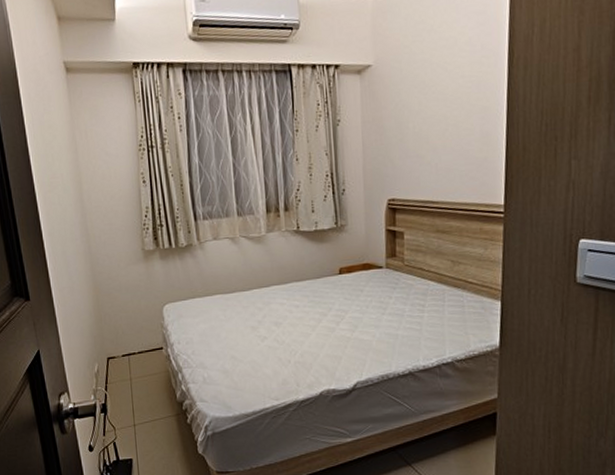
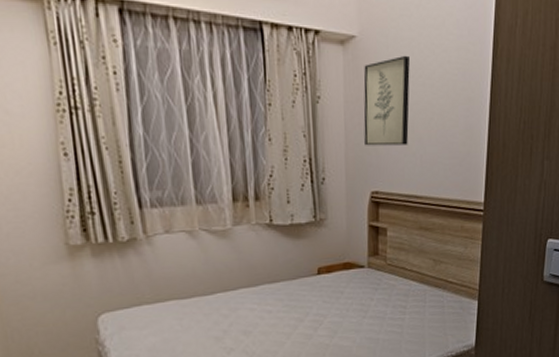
wall art: none [379,75,424,159] -> present [363,55,410,146]

